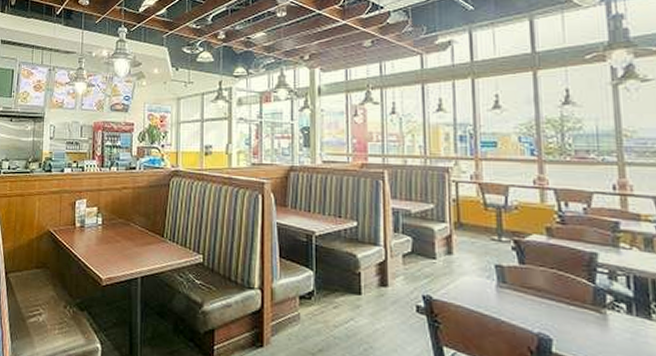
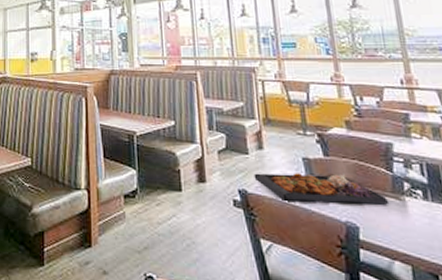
food tray: none [440,279,588,318] -> present [254,173,390,205]

